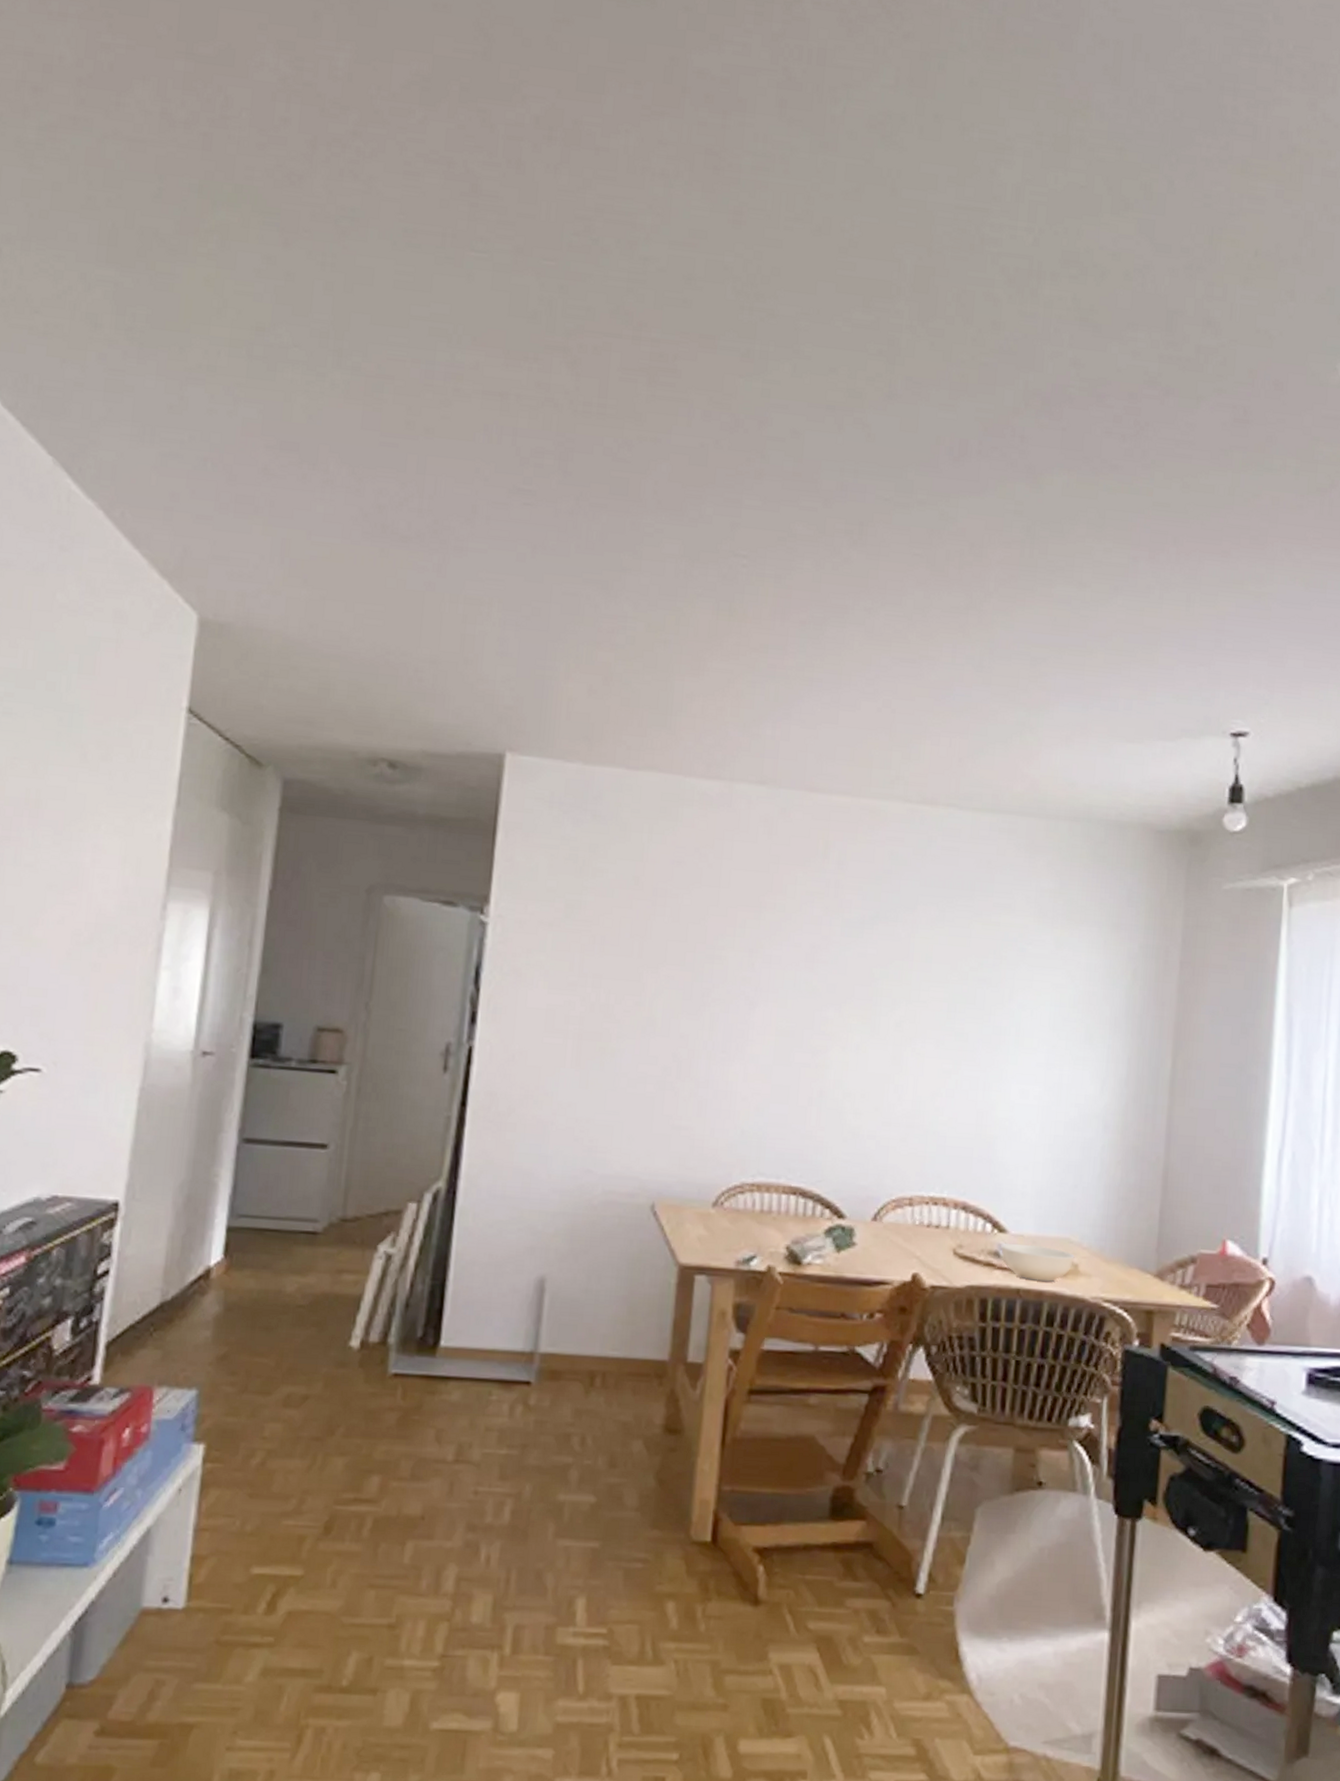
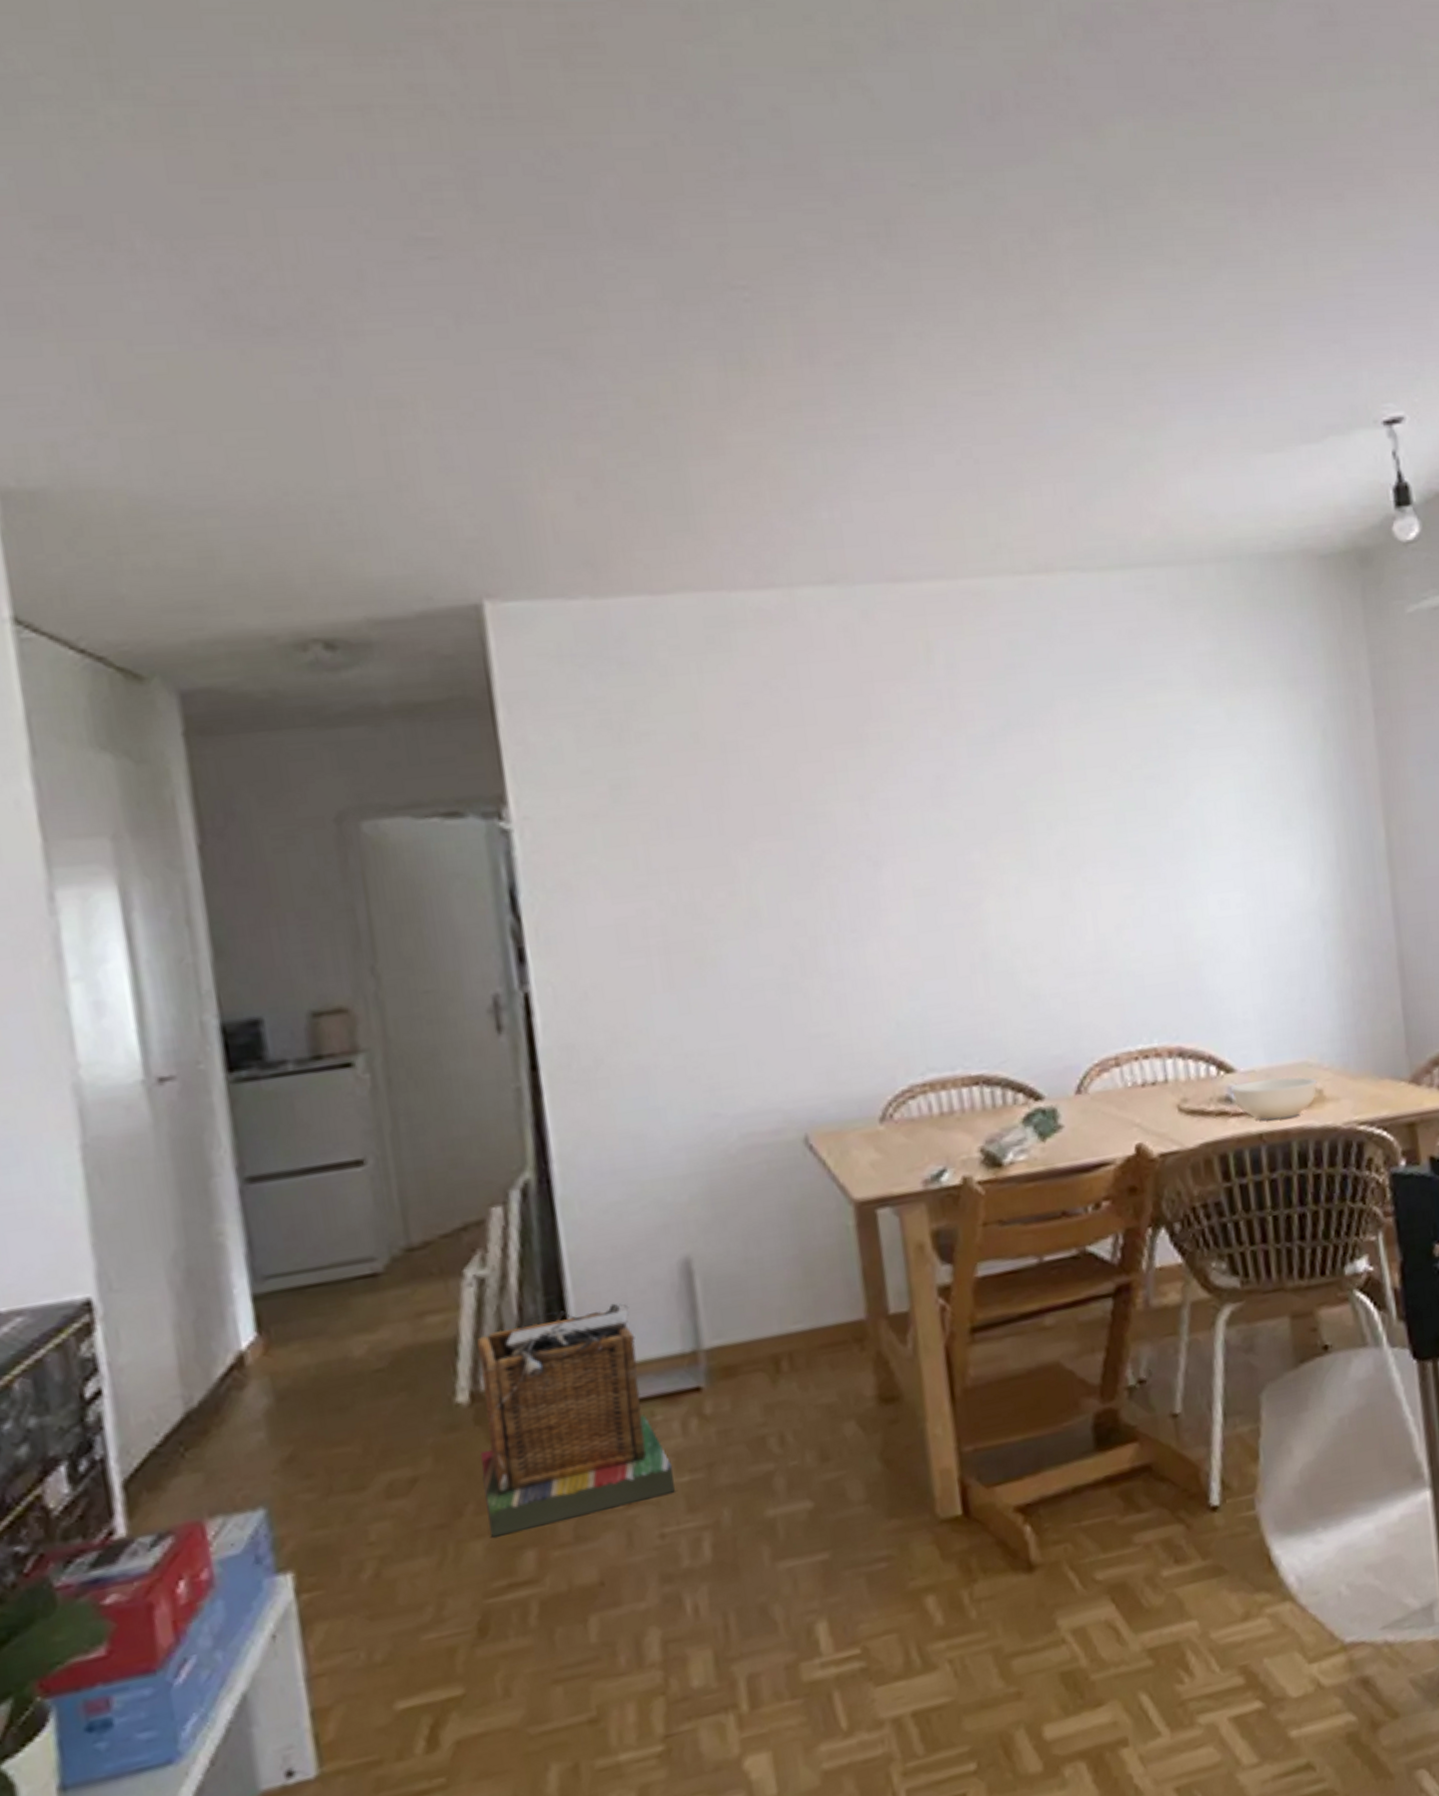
clothes hamper: none [350,1294,496,1461] -> present [477,1303,675,1538]

